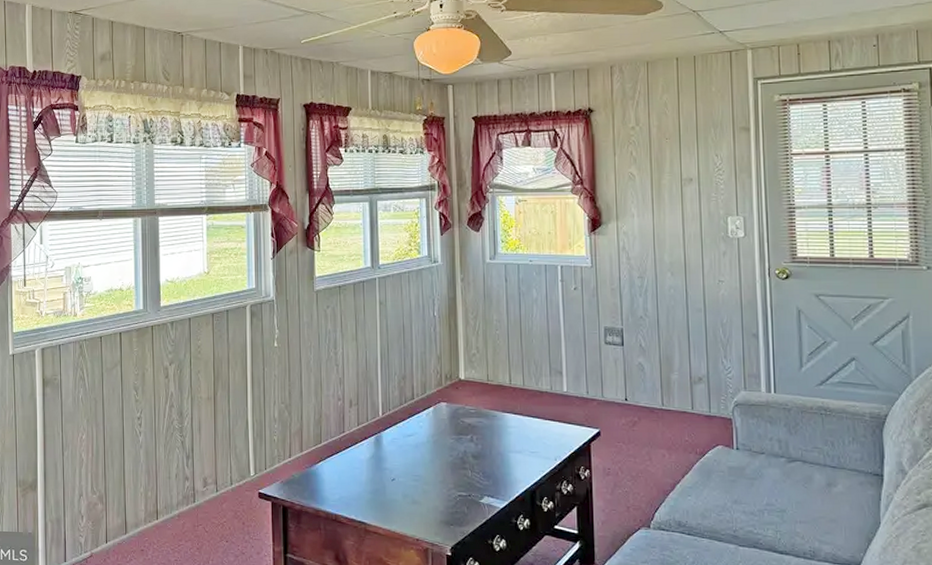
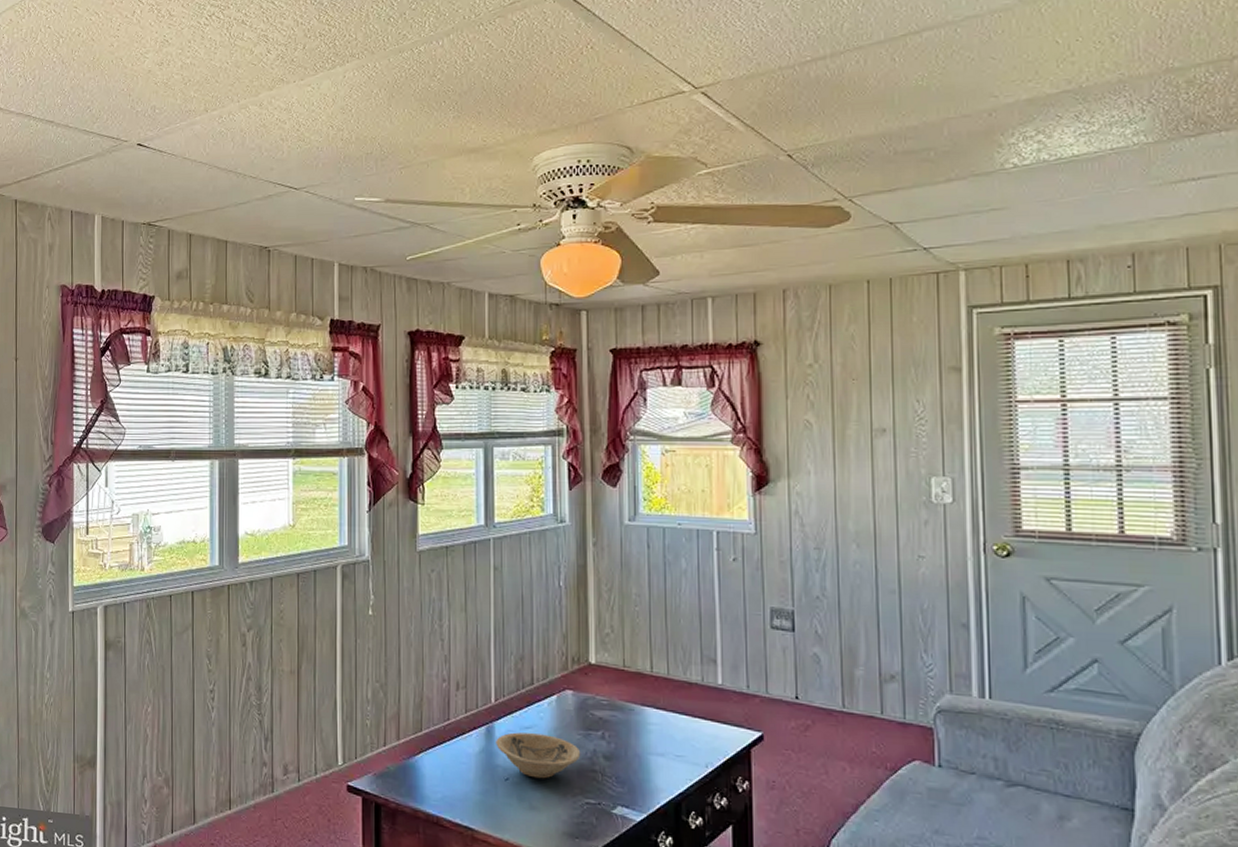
bowl: none [383,440,454,478] -> present [496,732,581,779]

